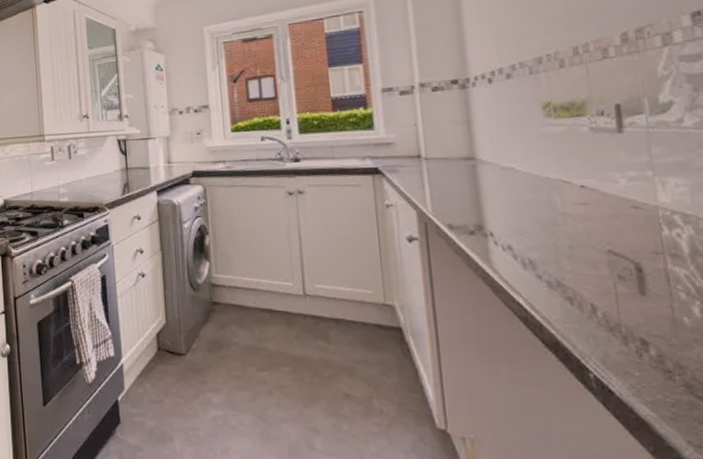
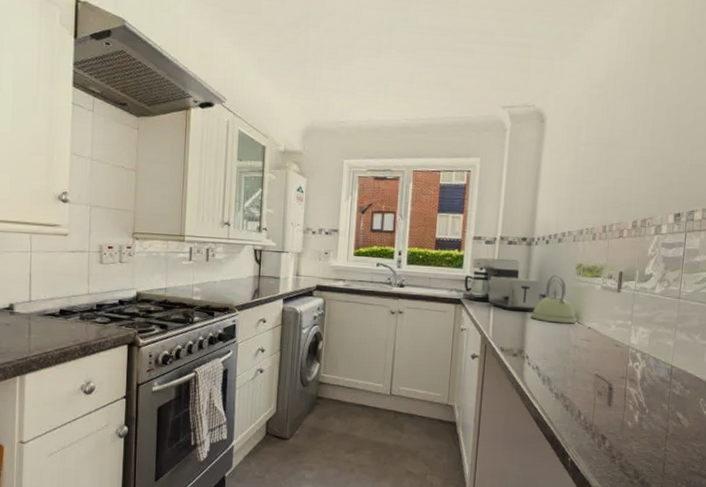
coffee maker: none [378,108,457,169] -> present [463,258,521,302]
toaster: none [415,131,494,176] -> present [488,275,541,311]
kettle: none [485,121,559,185] -> present [531,275,577,324]

